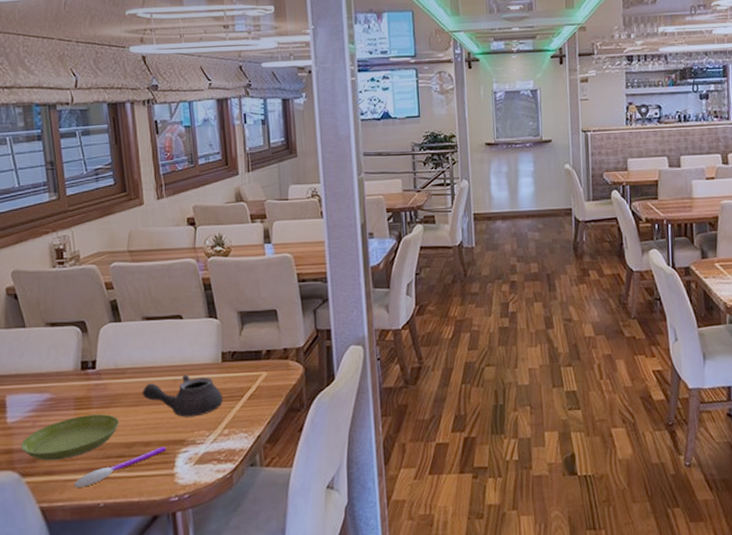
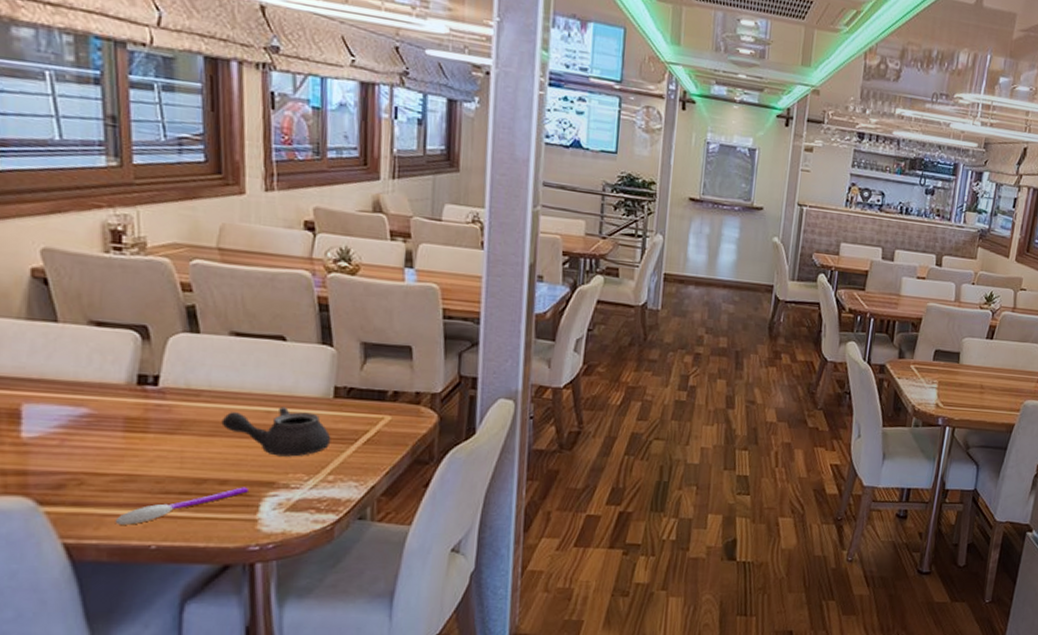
saucer: present [20,414,119,461] -> none [39,439,186,490]

